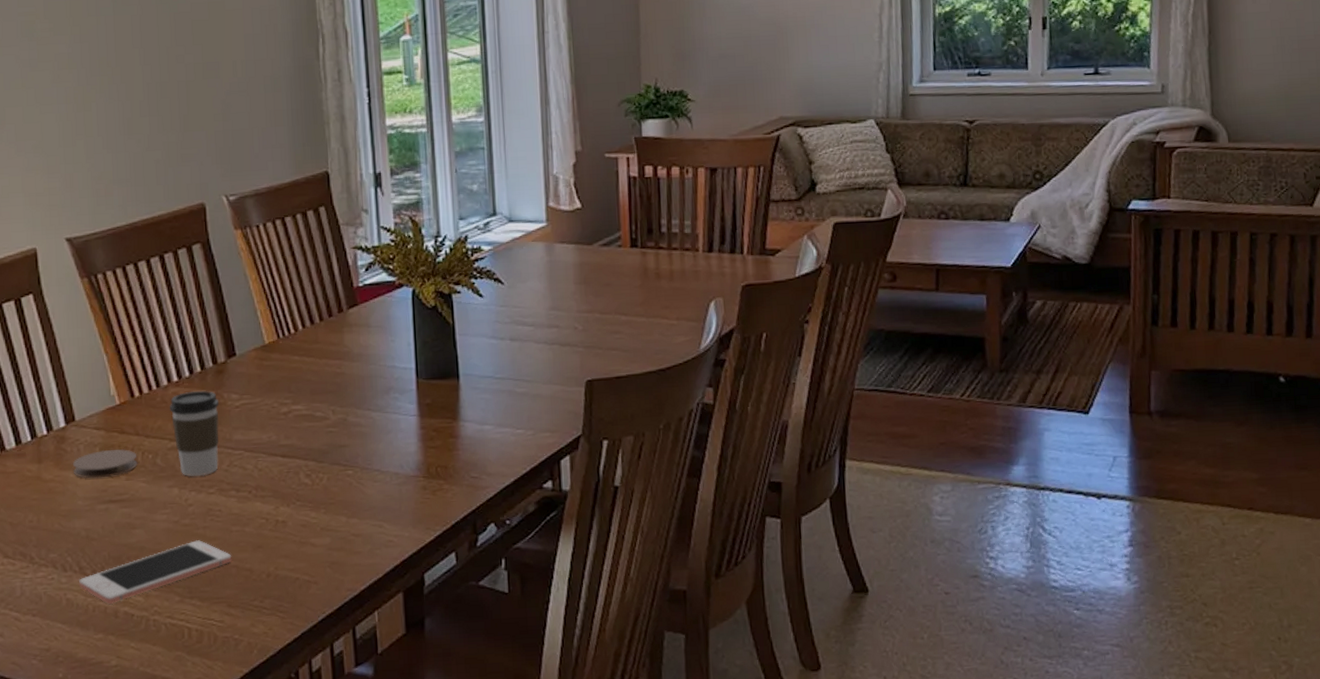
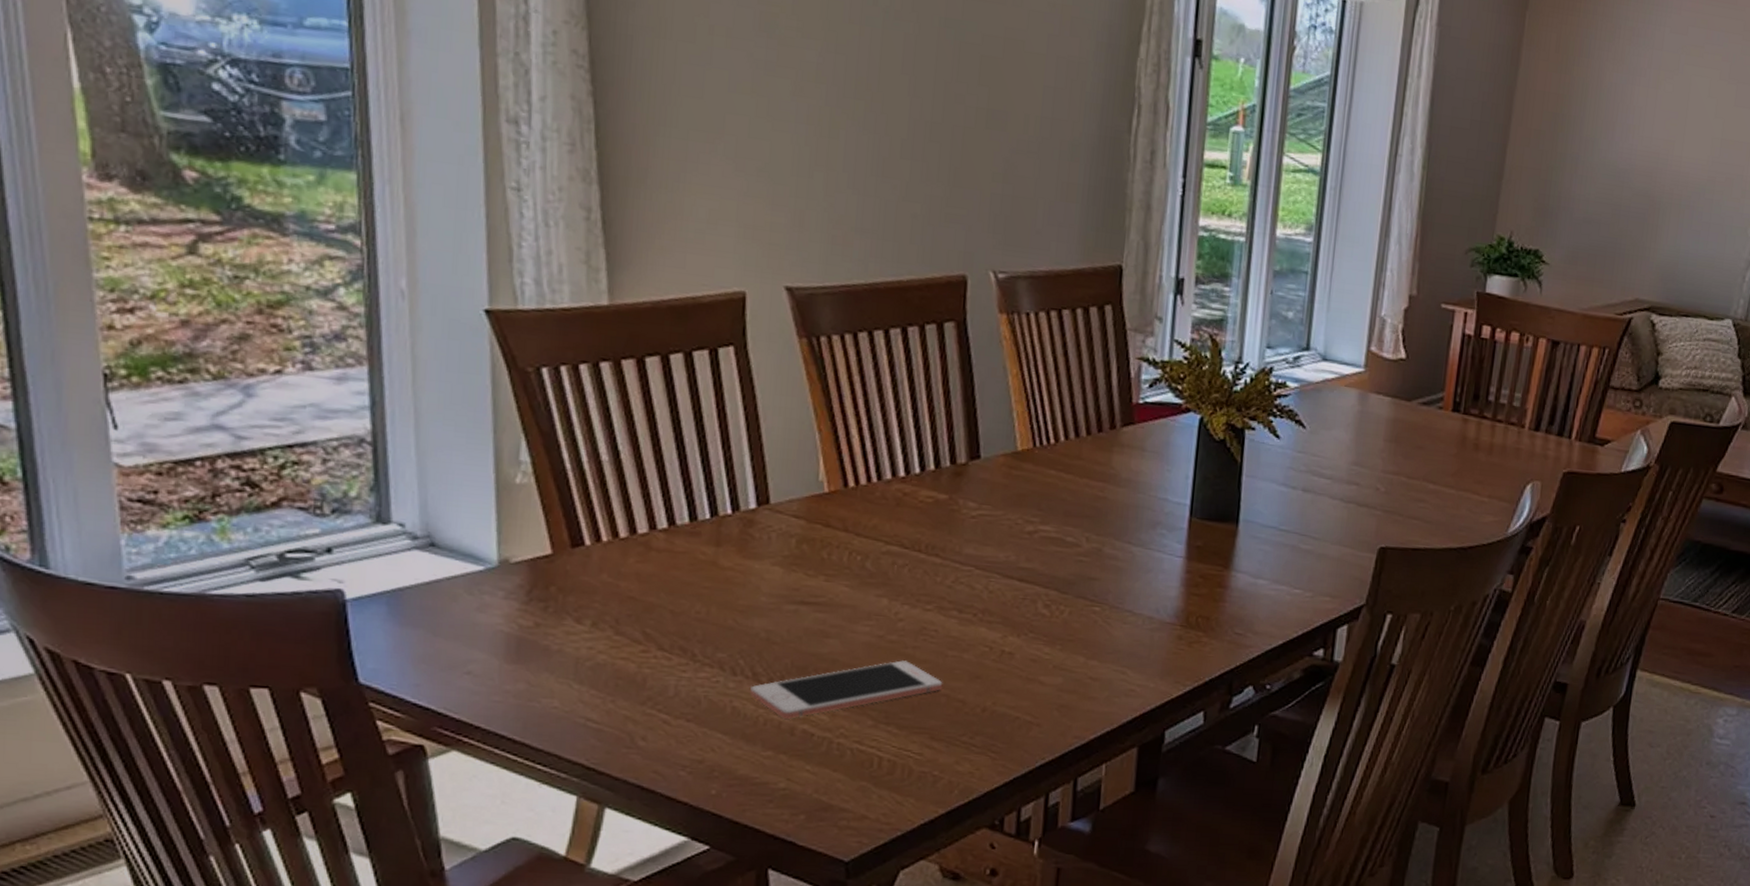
coaster: present [72,449,138,479] -> none [759,542,843,575]
coffee cup: present [170,390,219,476] -> none [890,490,952,590]

